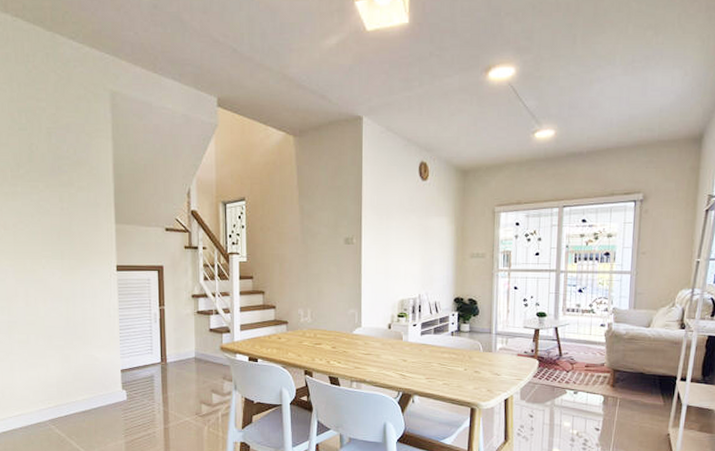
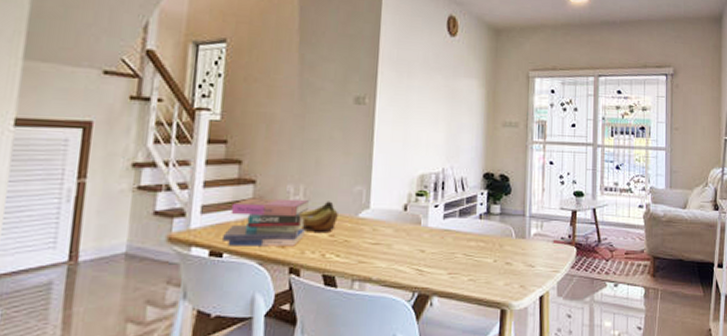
books: none [257,319,315,355] -> present [223,198,309,246]
fruit: none [309,321,337,346] -> present [299,201,338,234]

